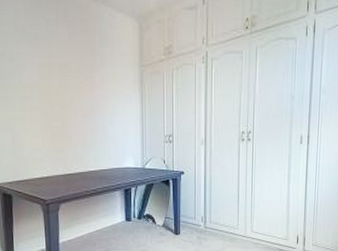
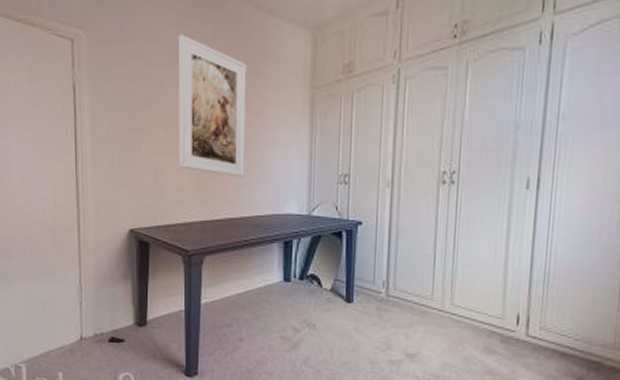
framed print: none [27,18,90,139] -> present [179,34,247,178]

